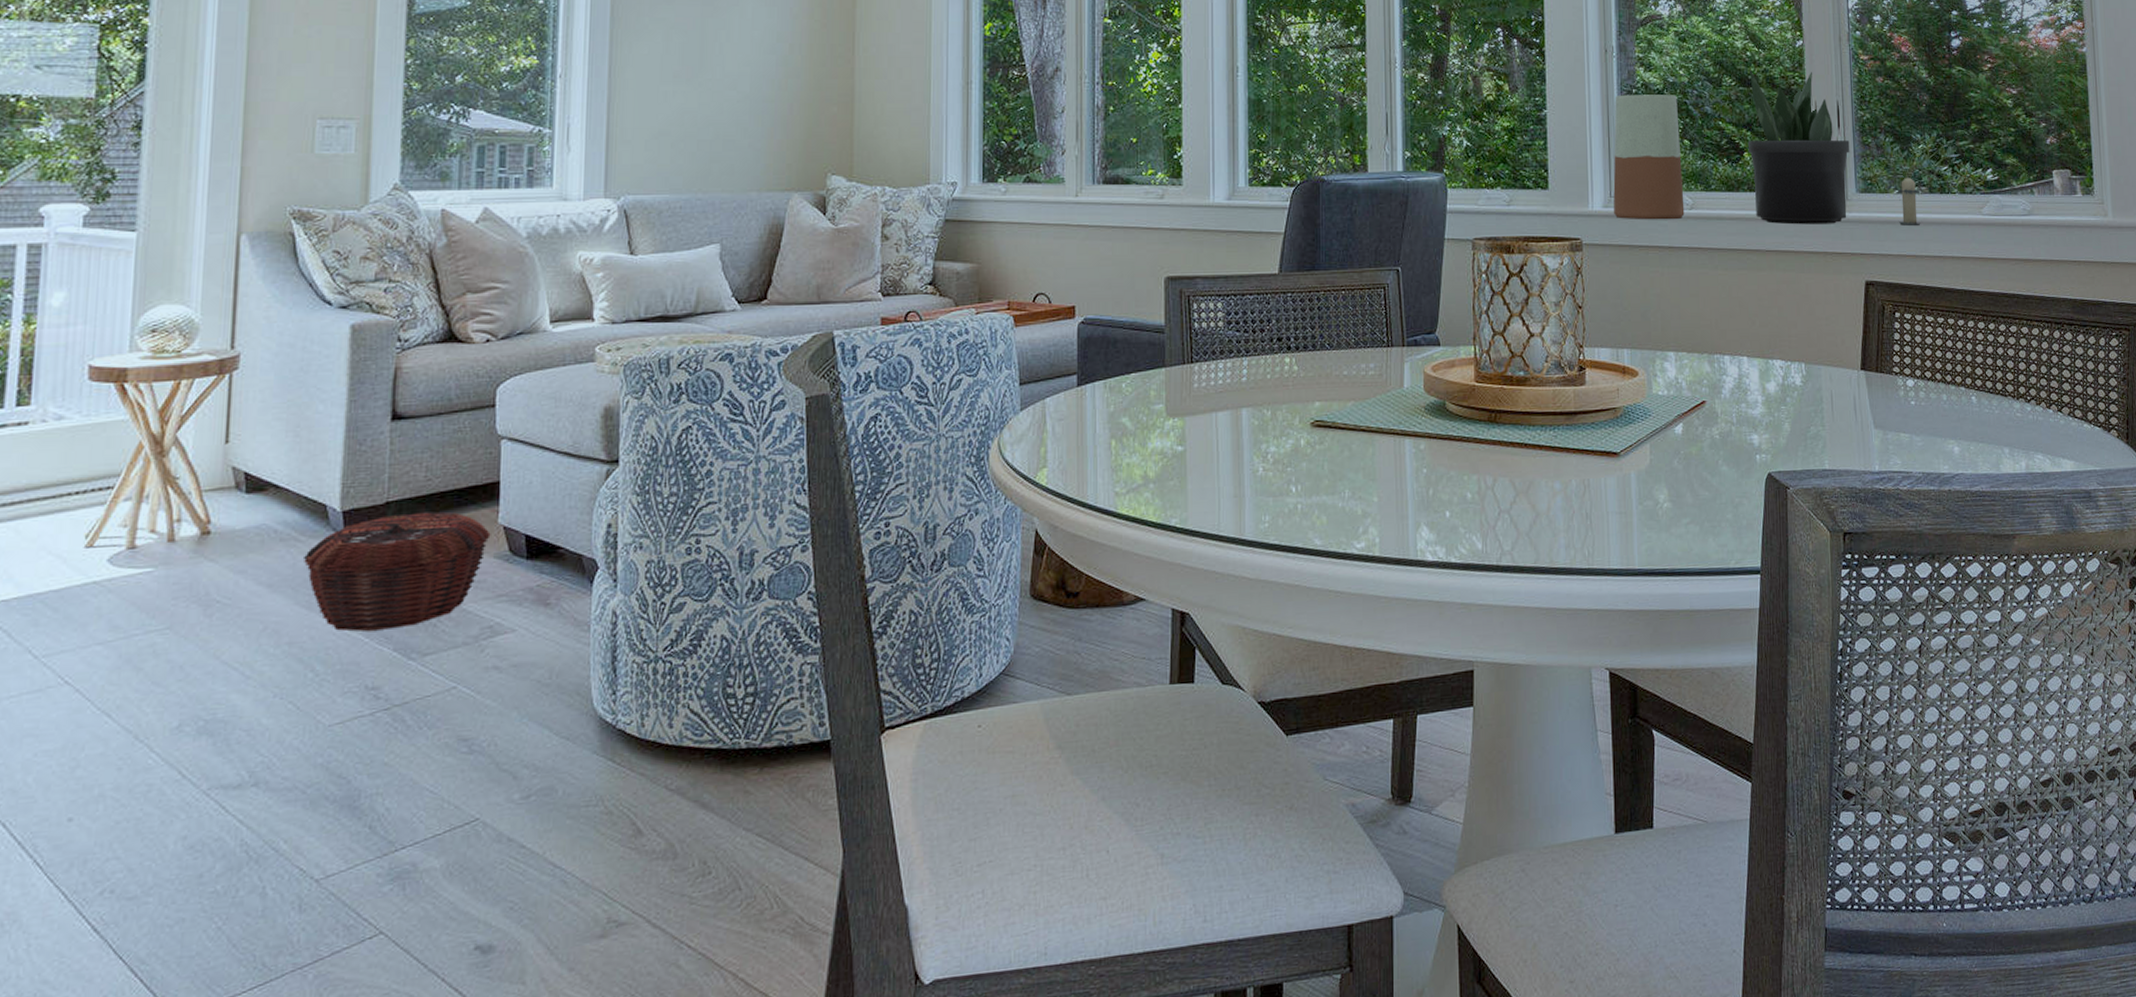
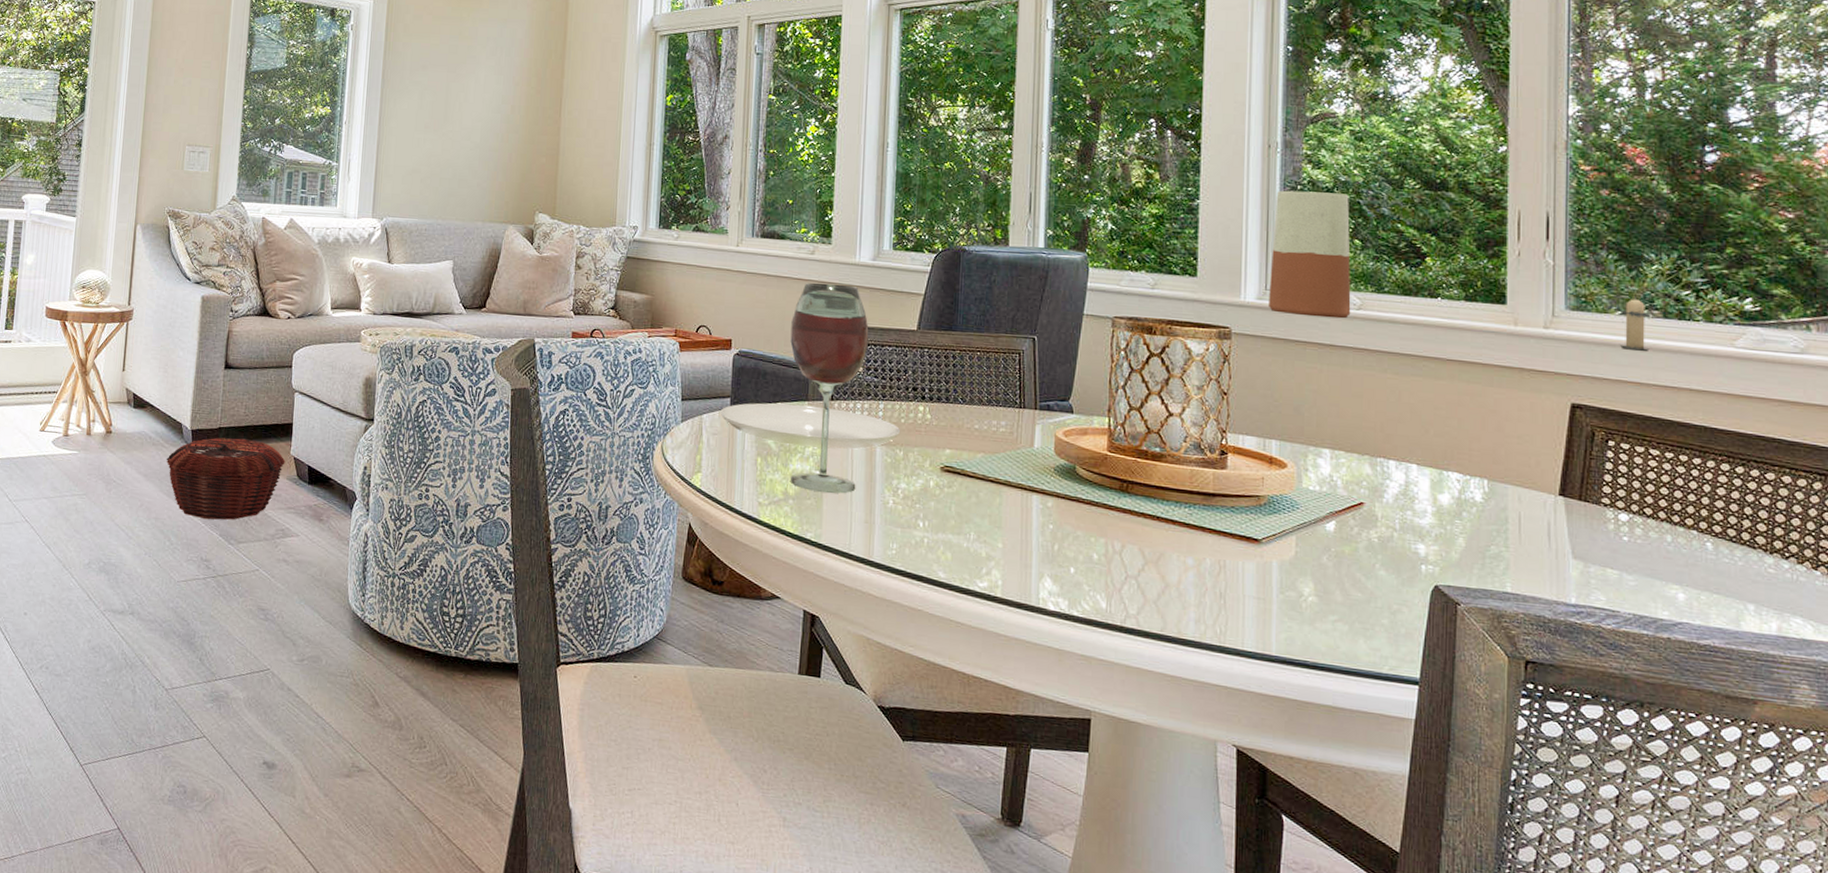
plate: none [1065,372,1267,421] -> present [720,403,901,450]
wineglass: none [1142,230,1228,471] -> present [790,282,869,494]
planter: present [1747,69,1850,225] -> none [1431,173,1561,340]

